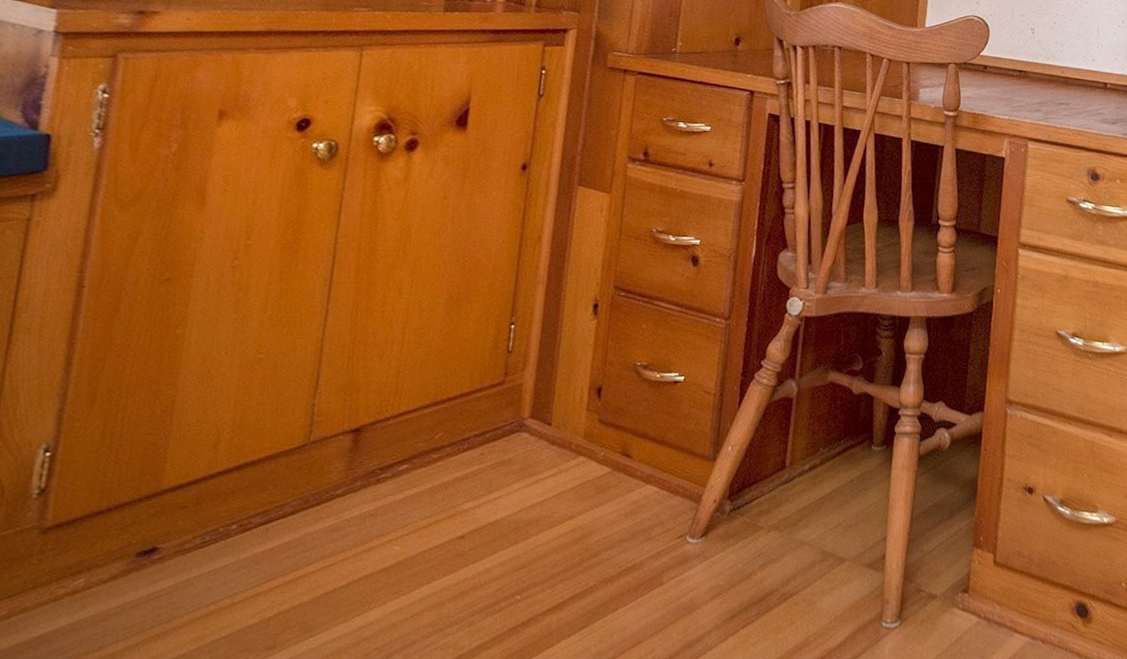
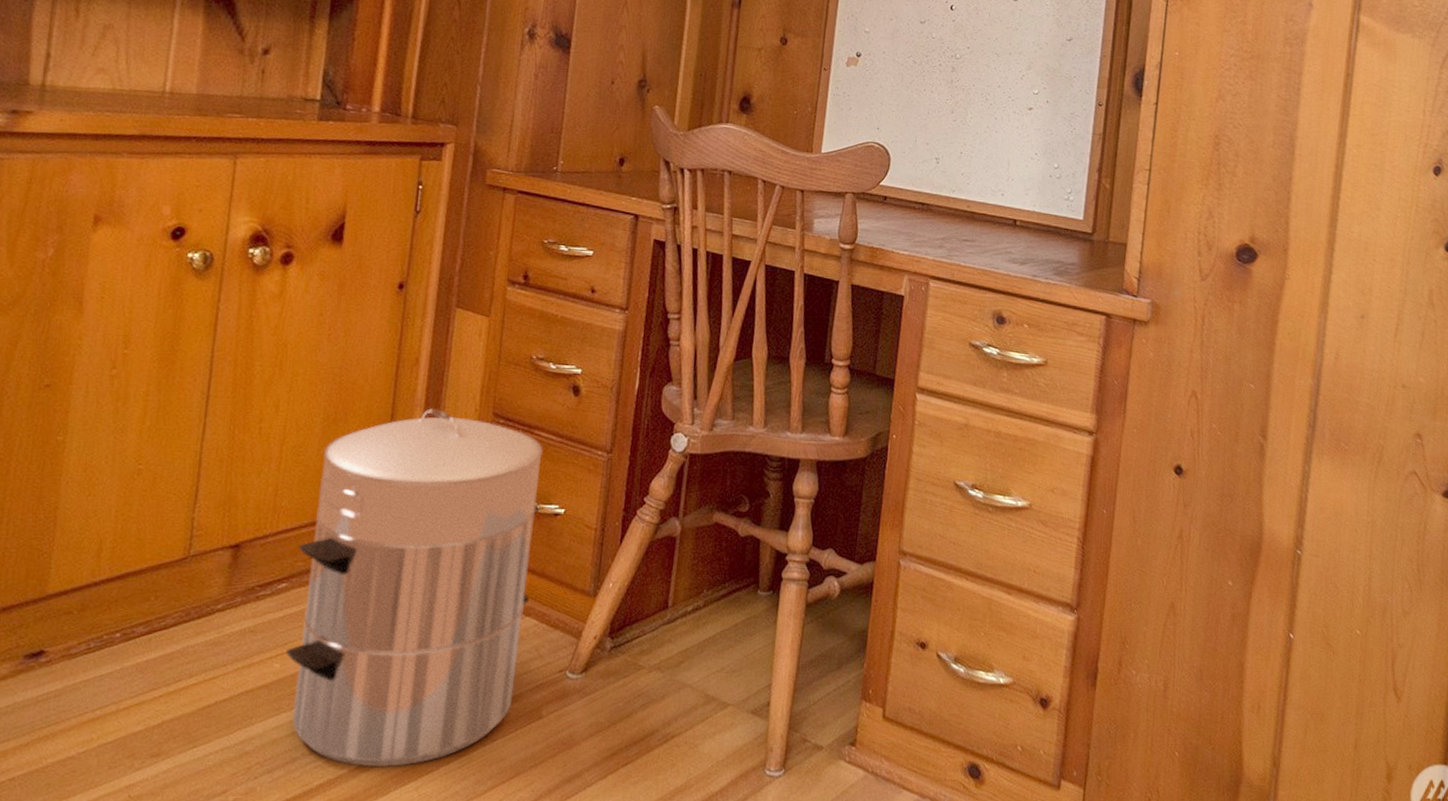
waste bin: none [406,284,663,645] -> present [286,408,543,768]

